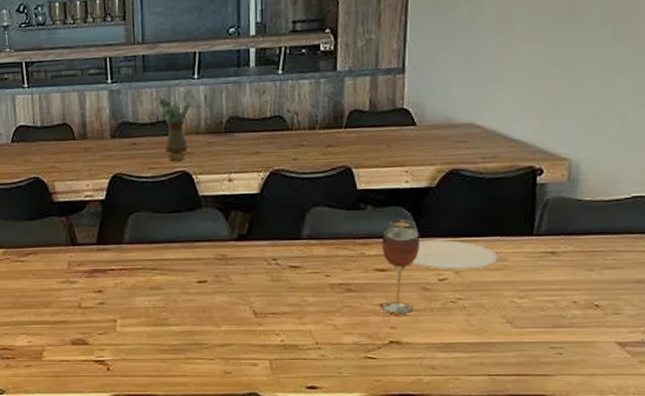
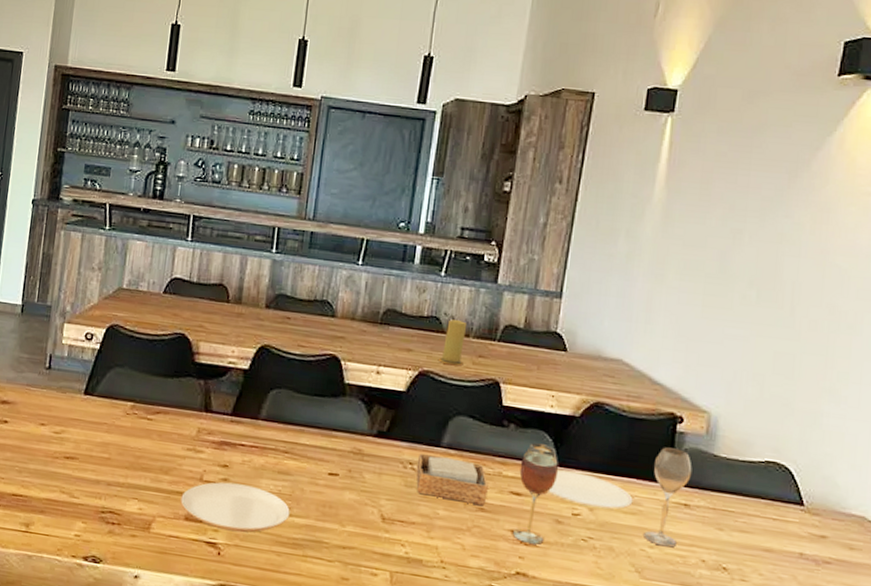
plate: none [64,305,167,348] -> present [181,482,290,533]
vase: present [158,96,191,161] -> none [318,275,351,344]
napkin holder: none [280,247,353,287] -> present [416,452,488,505]
candle: none [287,115,313,160] -> present [438,319,467,366]
wineglass: none [512,200,556,295] -> present [644,447,692,548]

